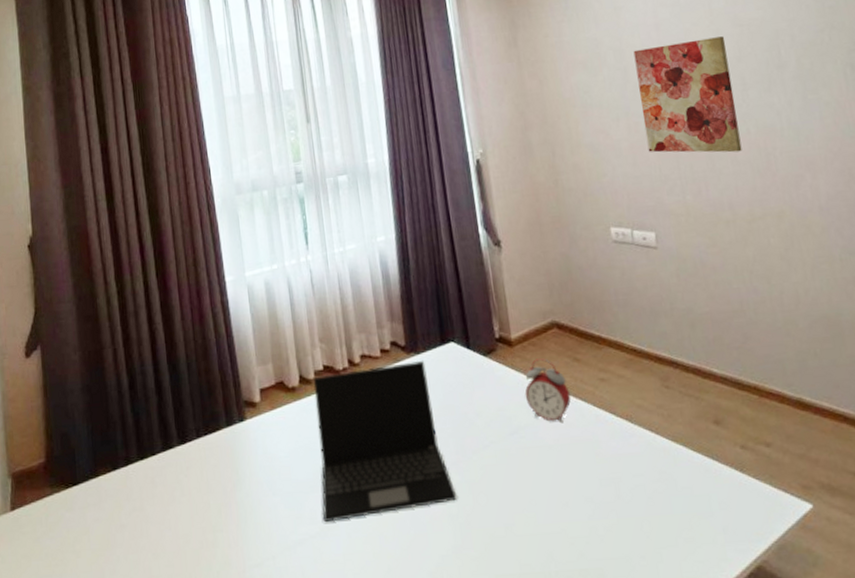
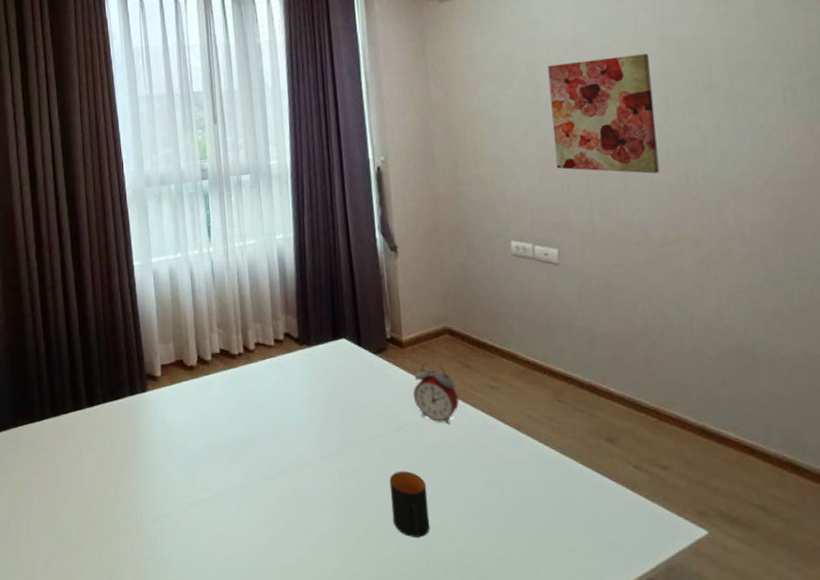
laptop: present [312,360,457,522] -> none [210,352,341,491]
mug: none [506,477,550,549] -> present [389,471,430,538]

